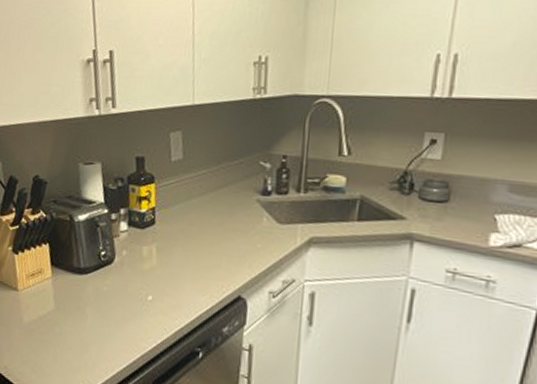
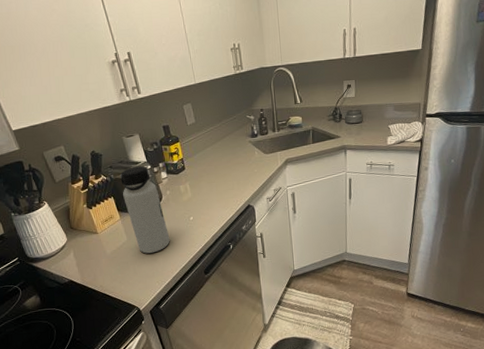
water bottle: none [62,207,114,337] -> present [120,166,170,254]

